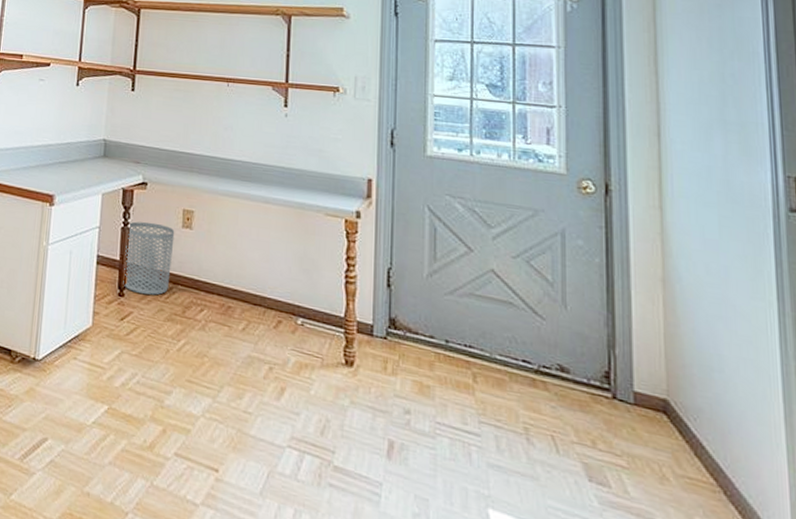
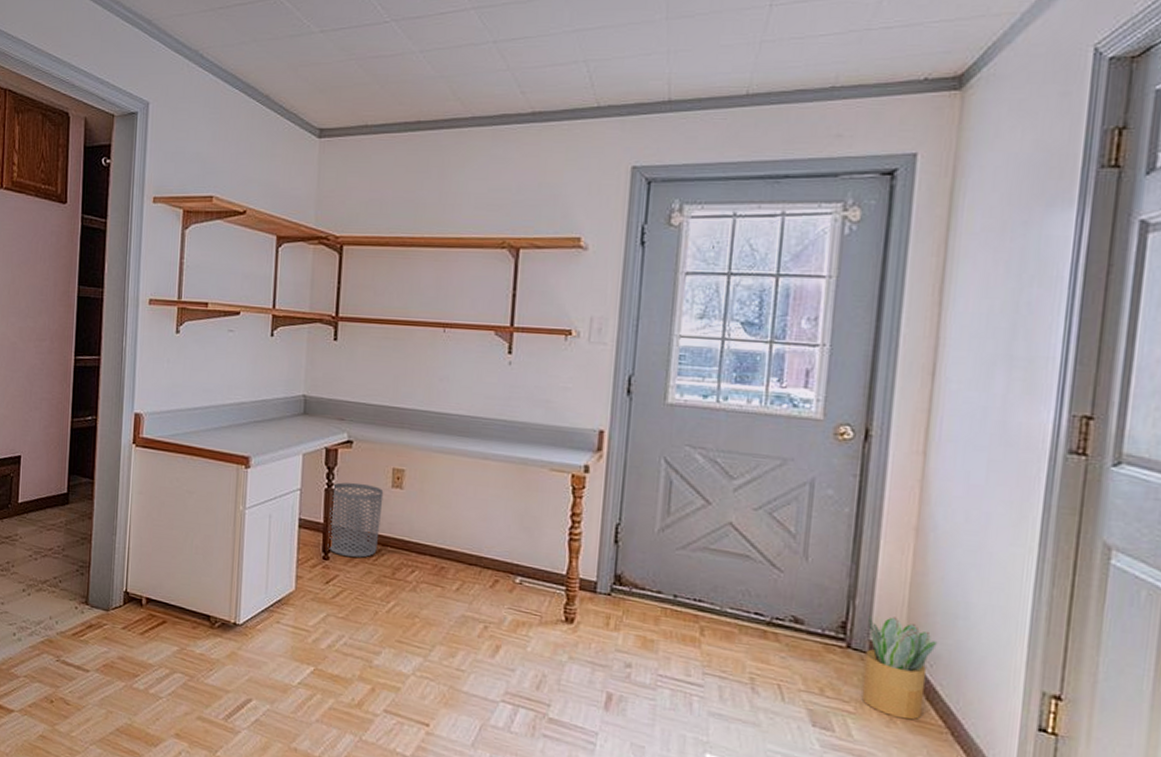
potted plant: none [630,366,698,477] -> present [861,616,938,720]

